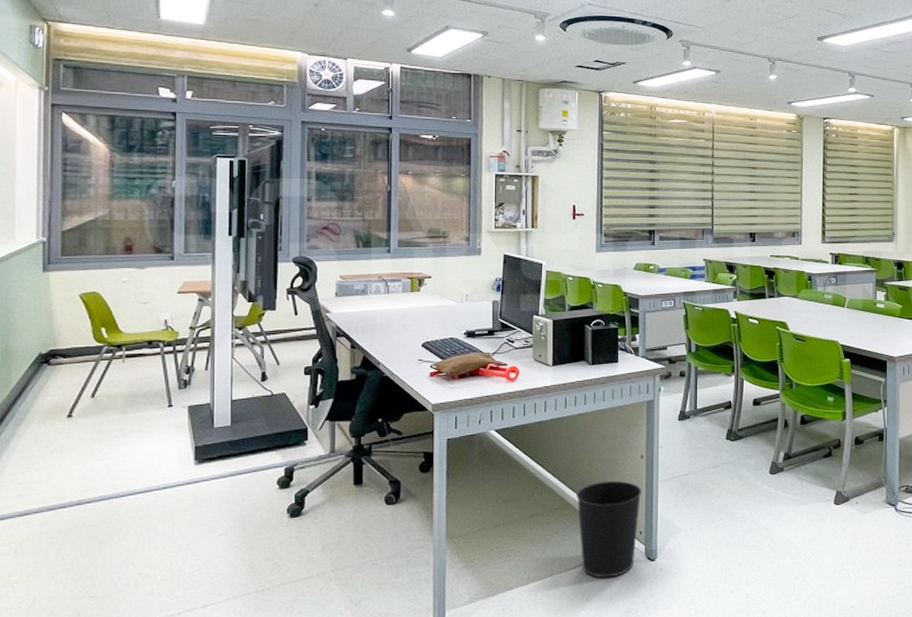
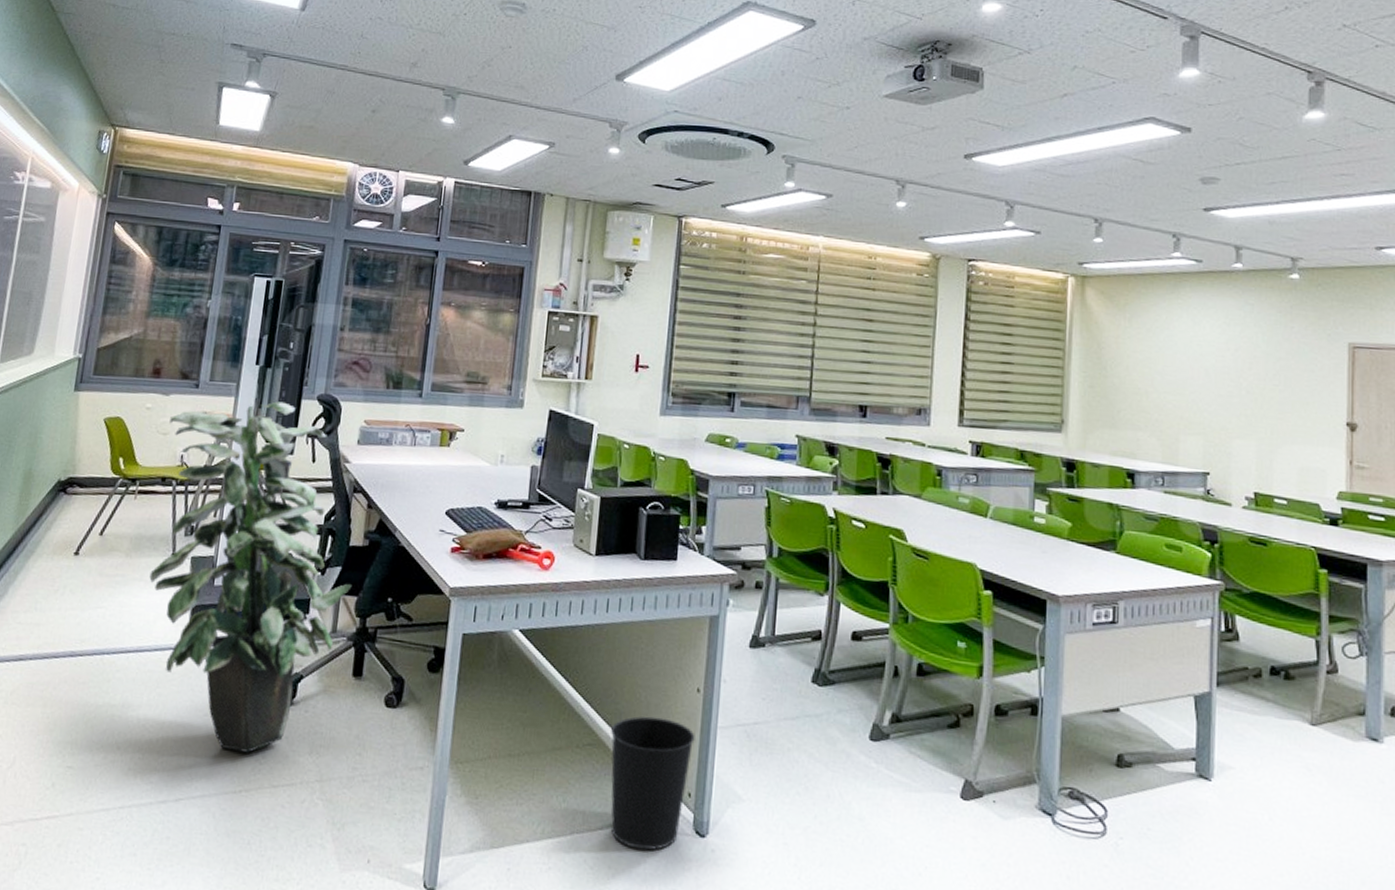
indoor plant: none [148,266,345,560] -> present [149,401,352,753]

